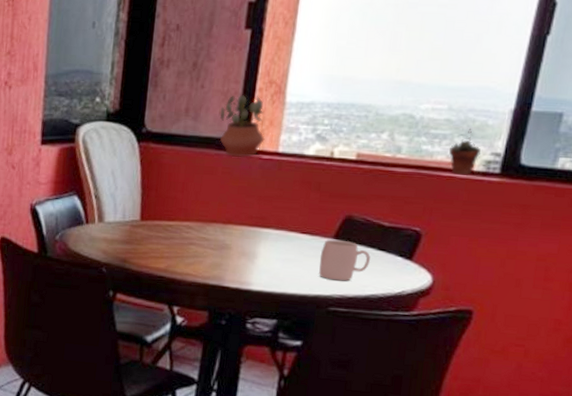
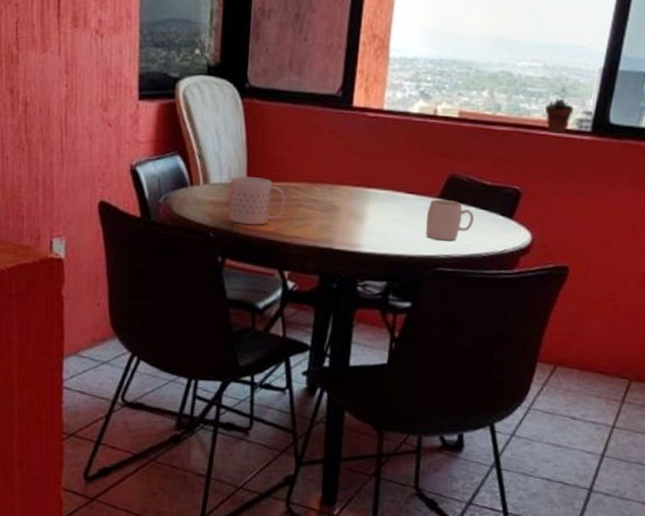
mug: none [120,215,177,263] -> present [228,176,285,226]
potted plant: present [219,95,265,158] -> none [324,49,370,116]

